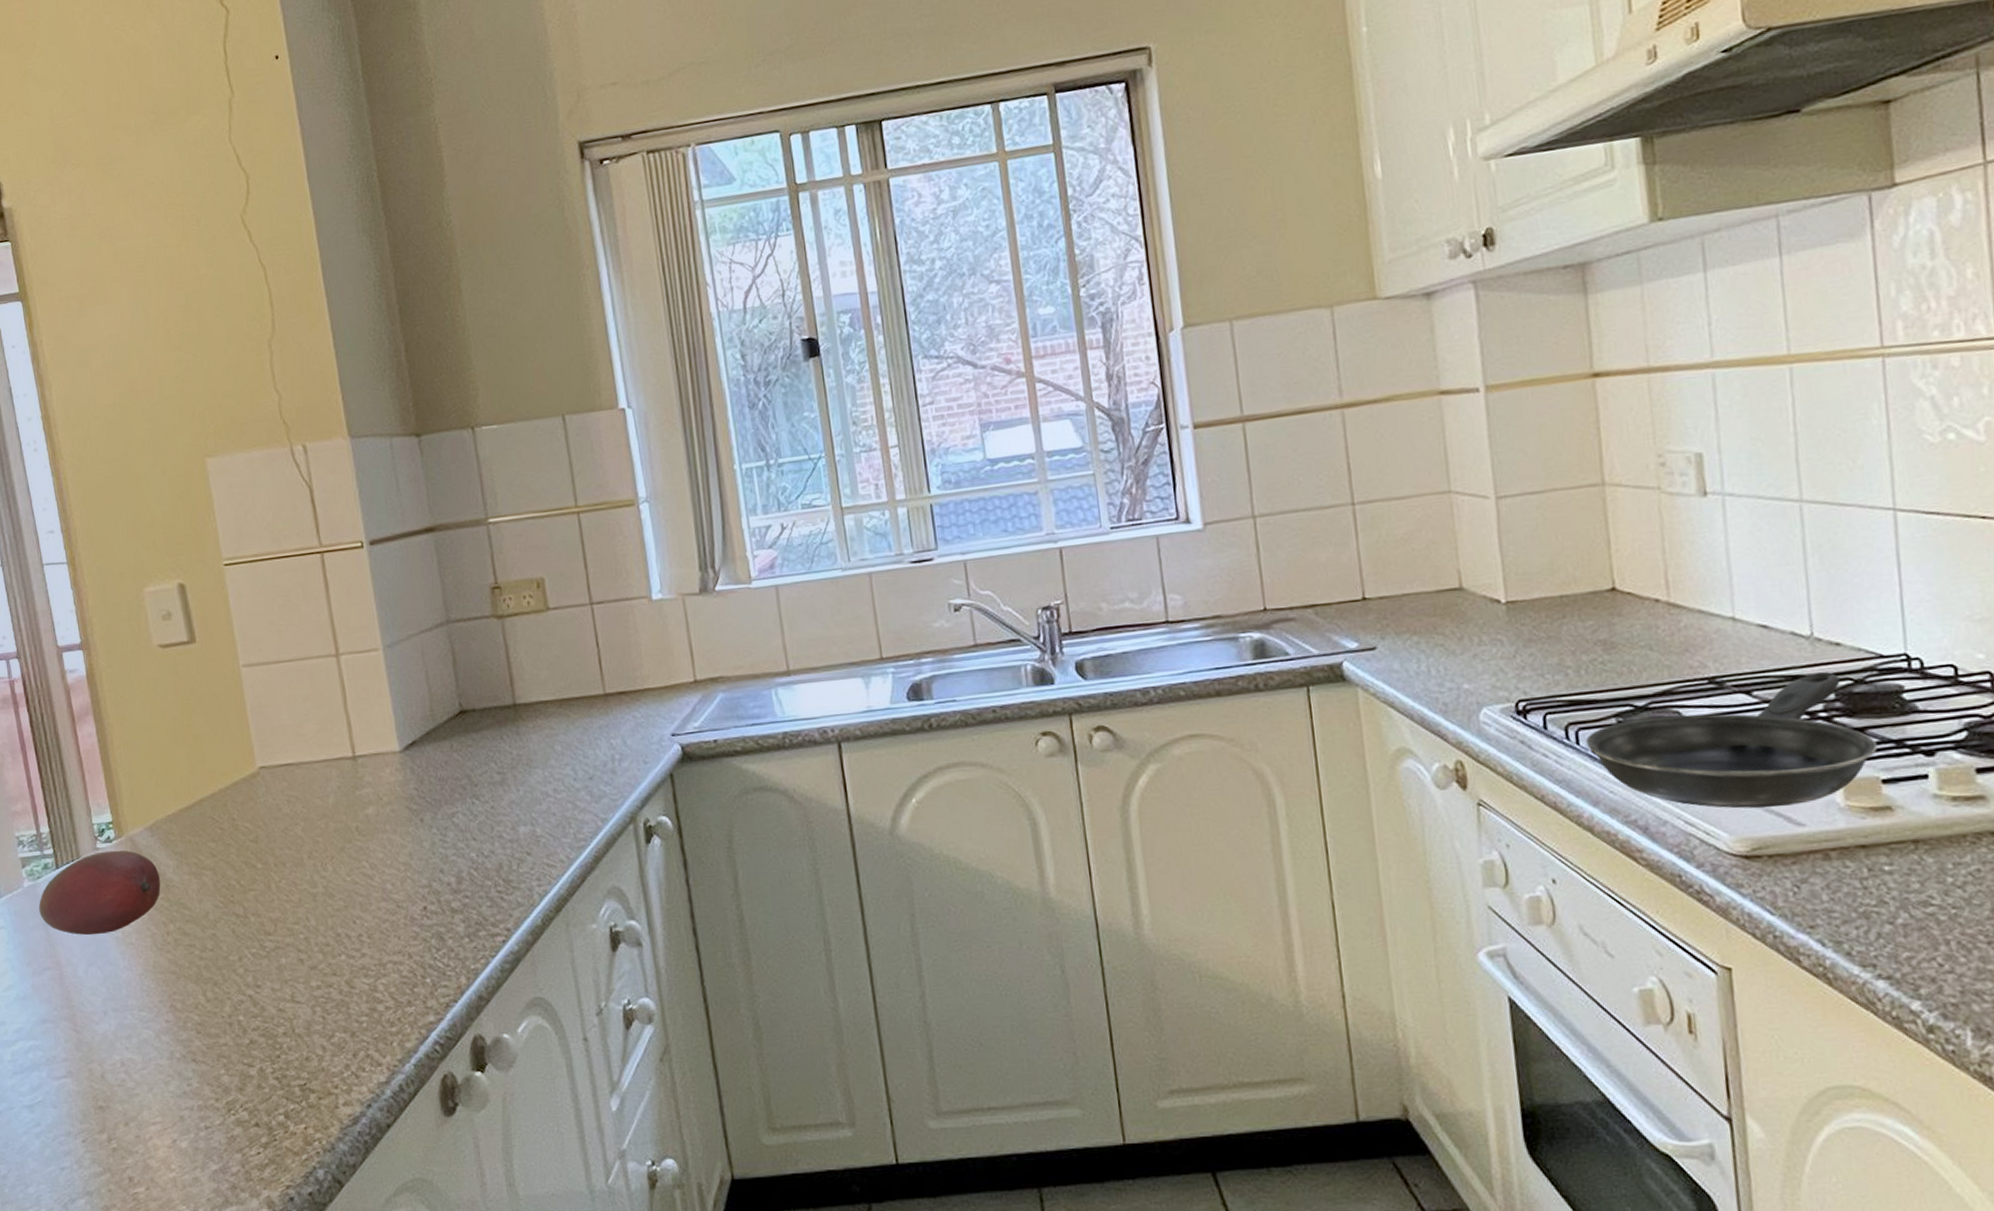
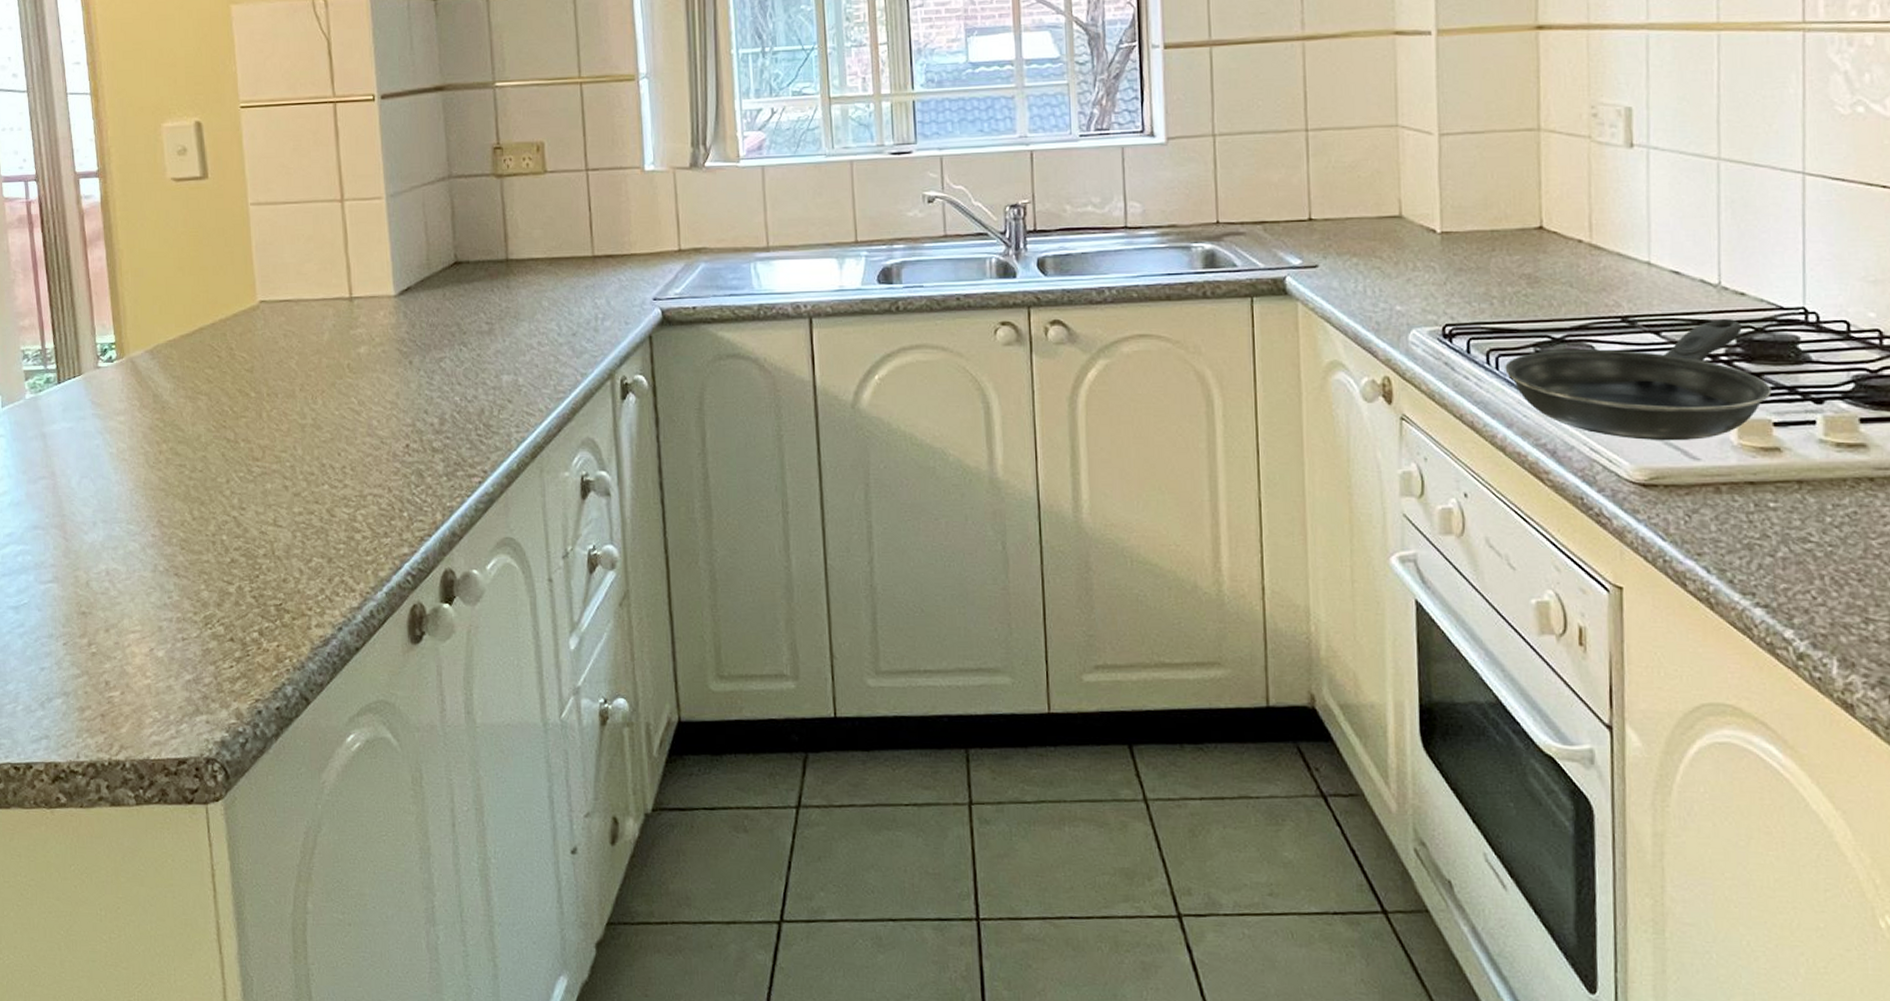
fruit: present [38,850,161,936] -> none [38,370,157,449]

